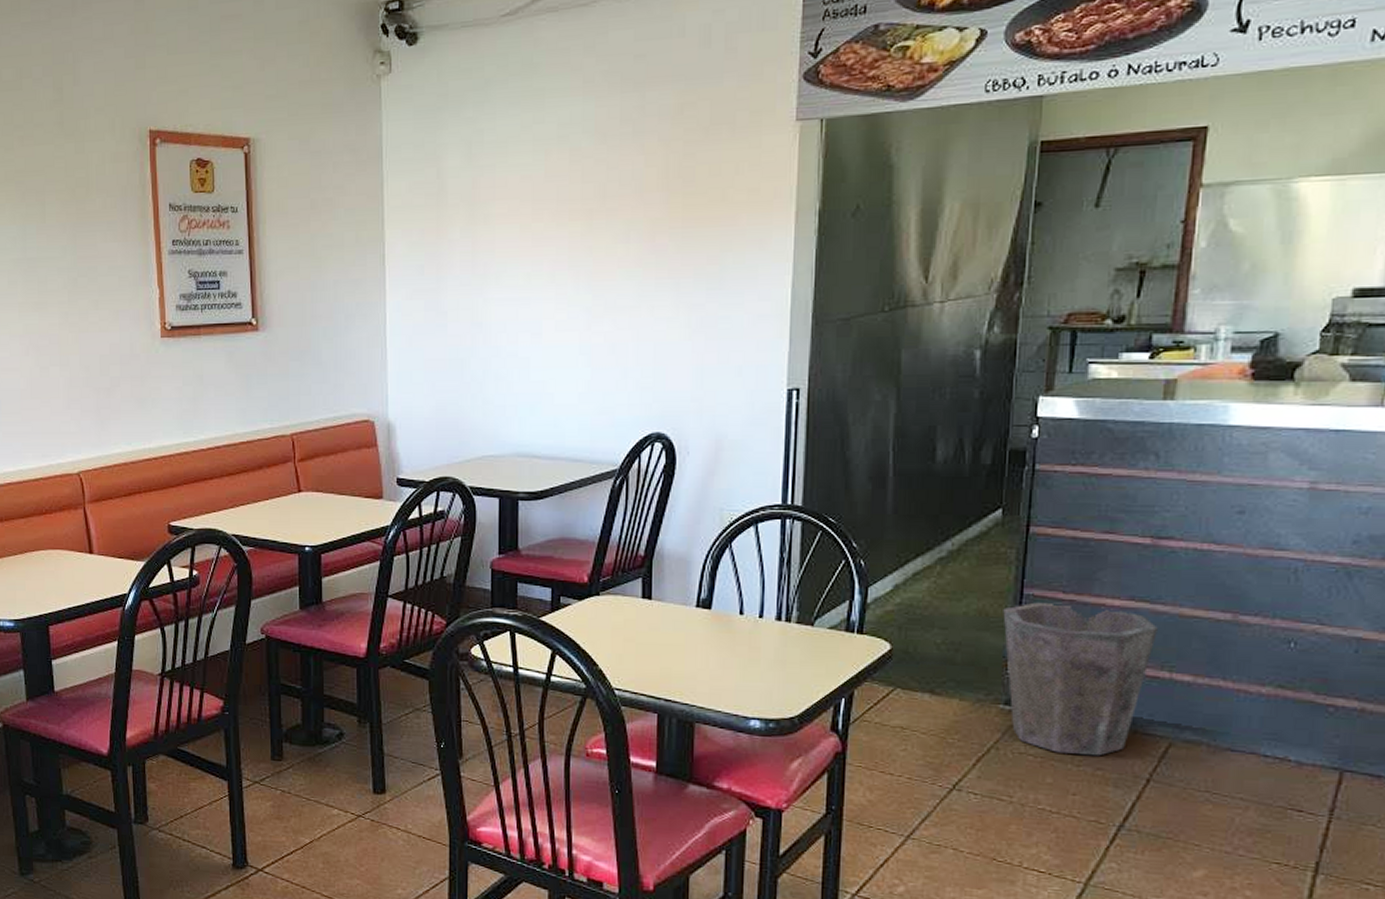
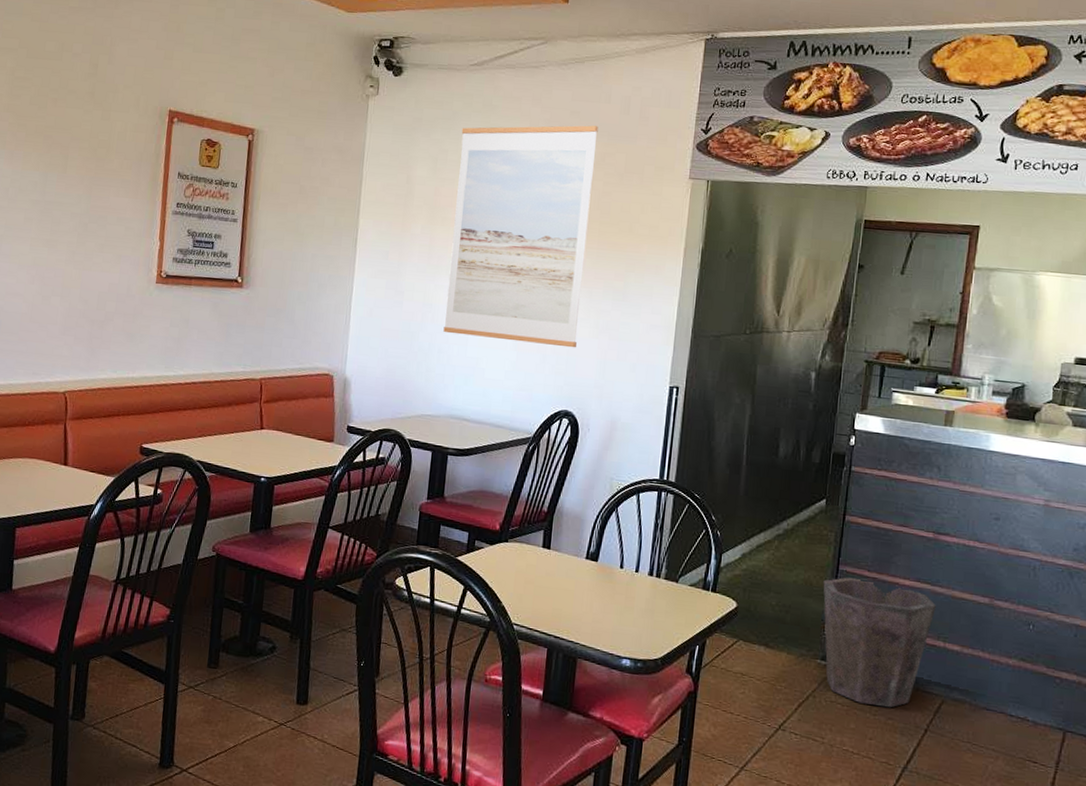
wall art: none [498,69,672,356] -> present [443,125,599,348]

